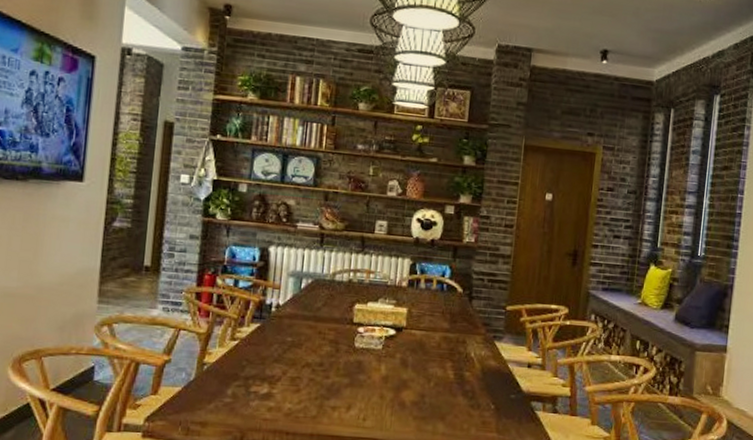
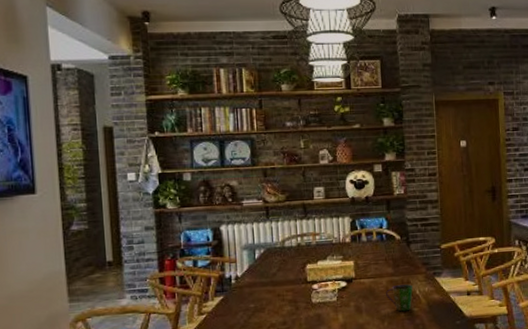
cup: none [437,343,468,374] -> present [386,284,413,312]

